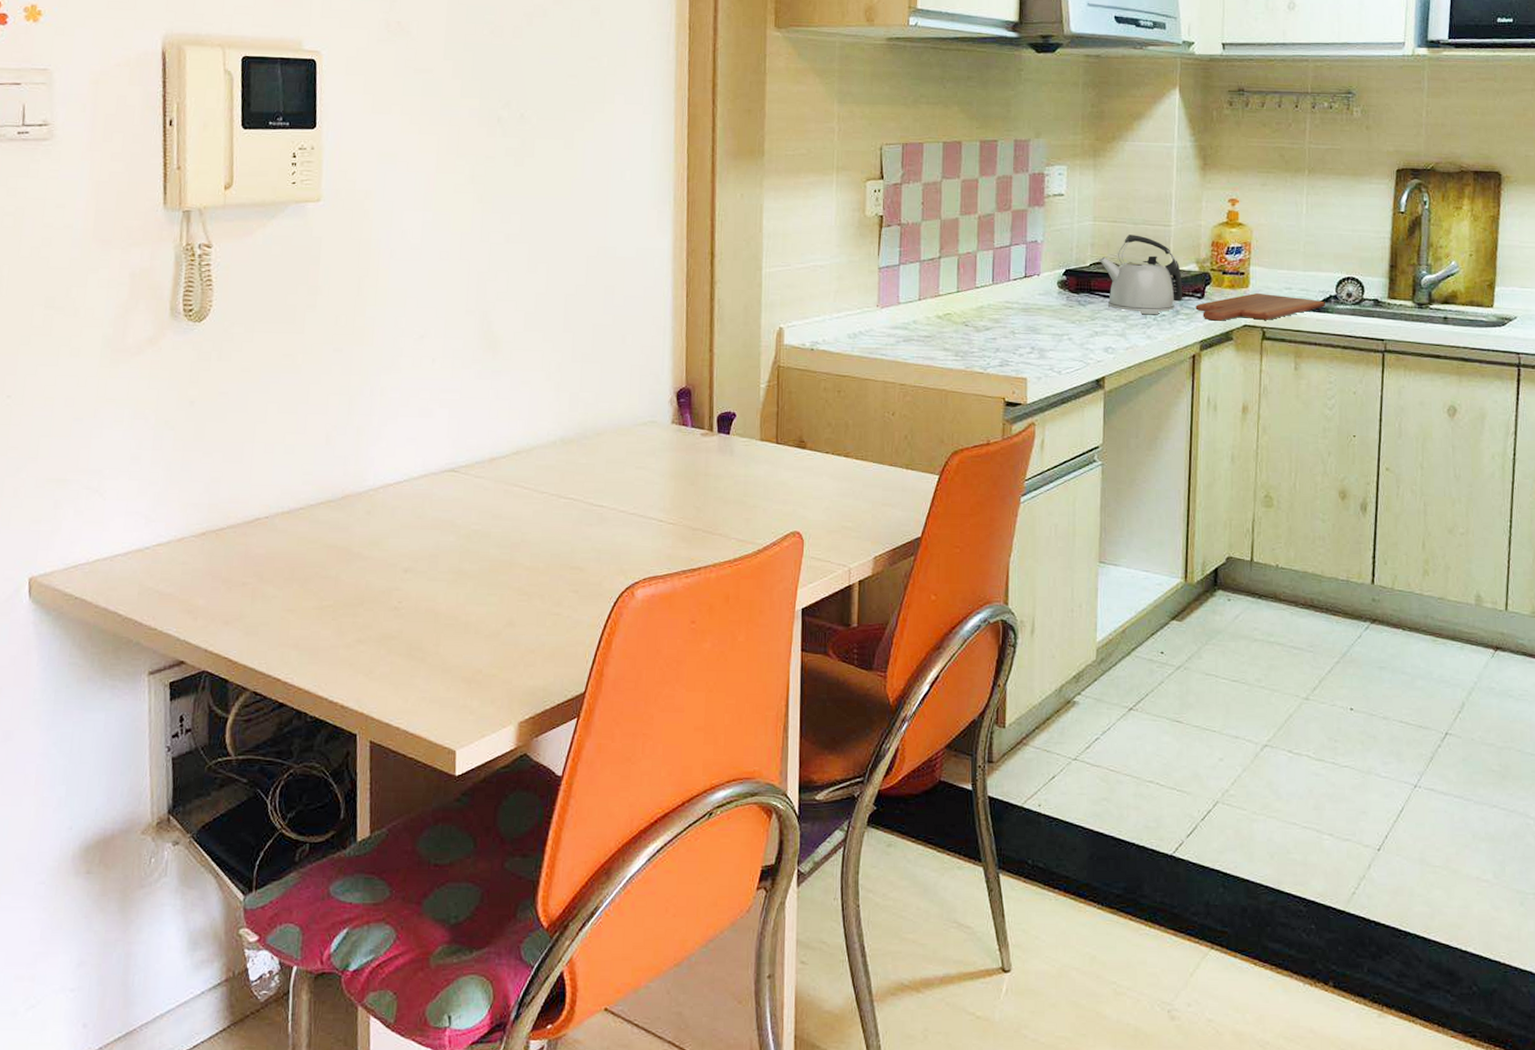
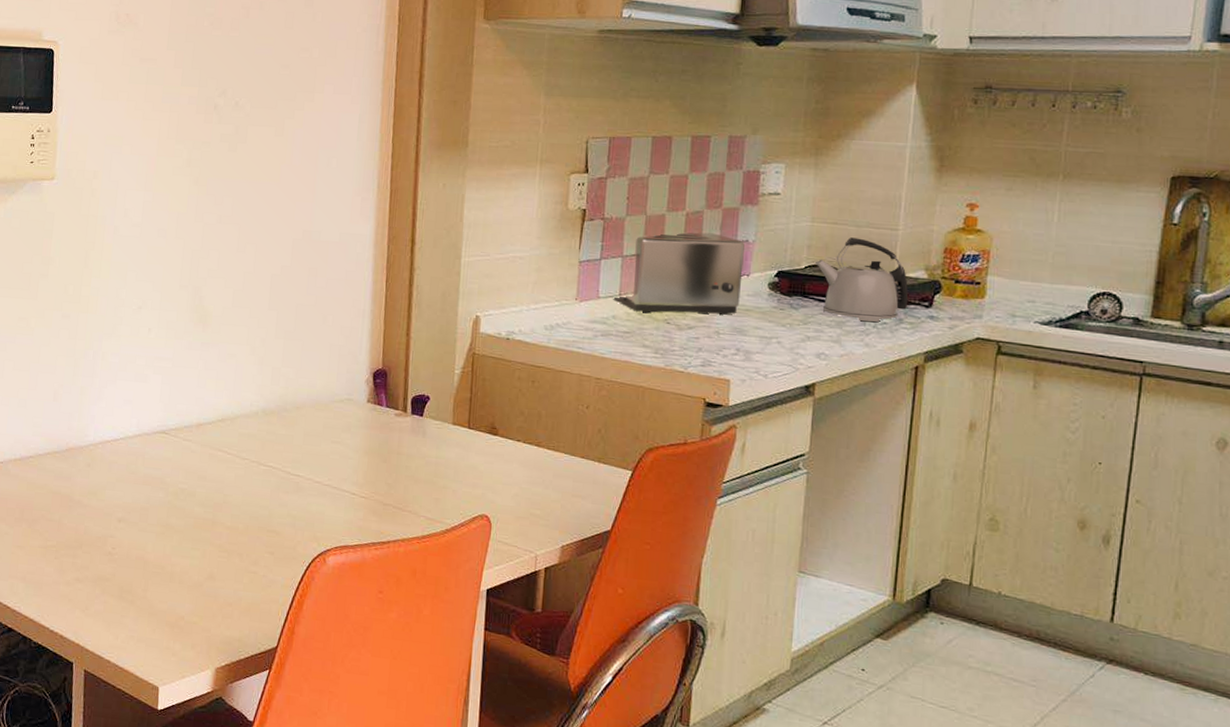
toaster: none [913,234,1034,316] -> present [613,232,745,315]
cutting board: present [1195,292,1325,321] -> none [921,304,1074,334]

